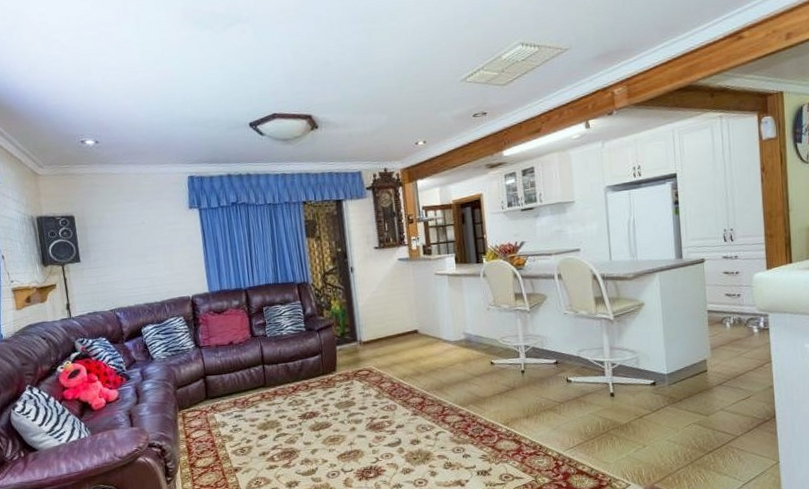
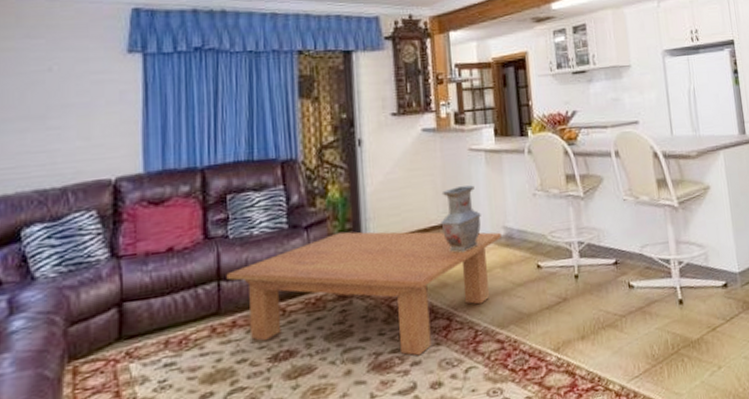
coffee table: none [268,334,462,422] -> present [226,231,501,356]
vase: none [415,301,446,351] -> present [441,185,481,253]

